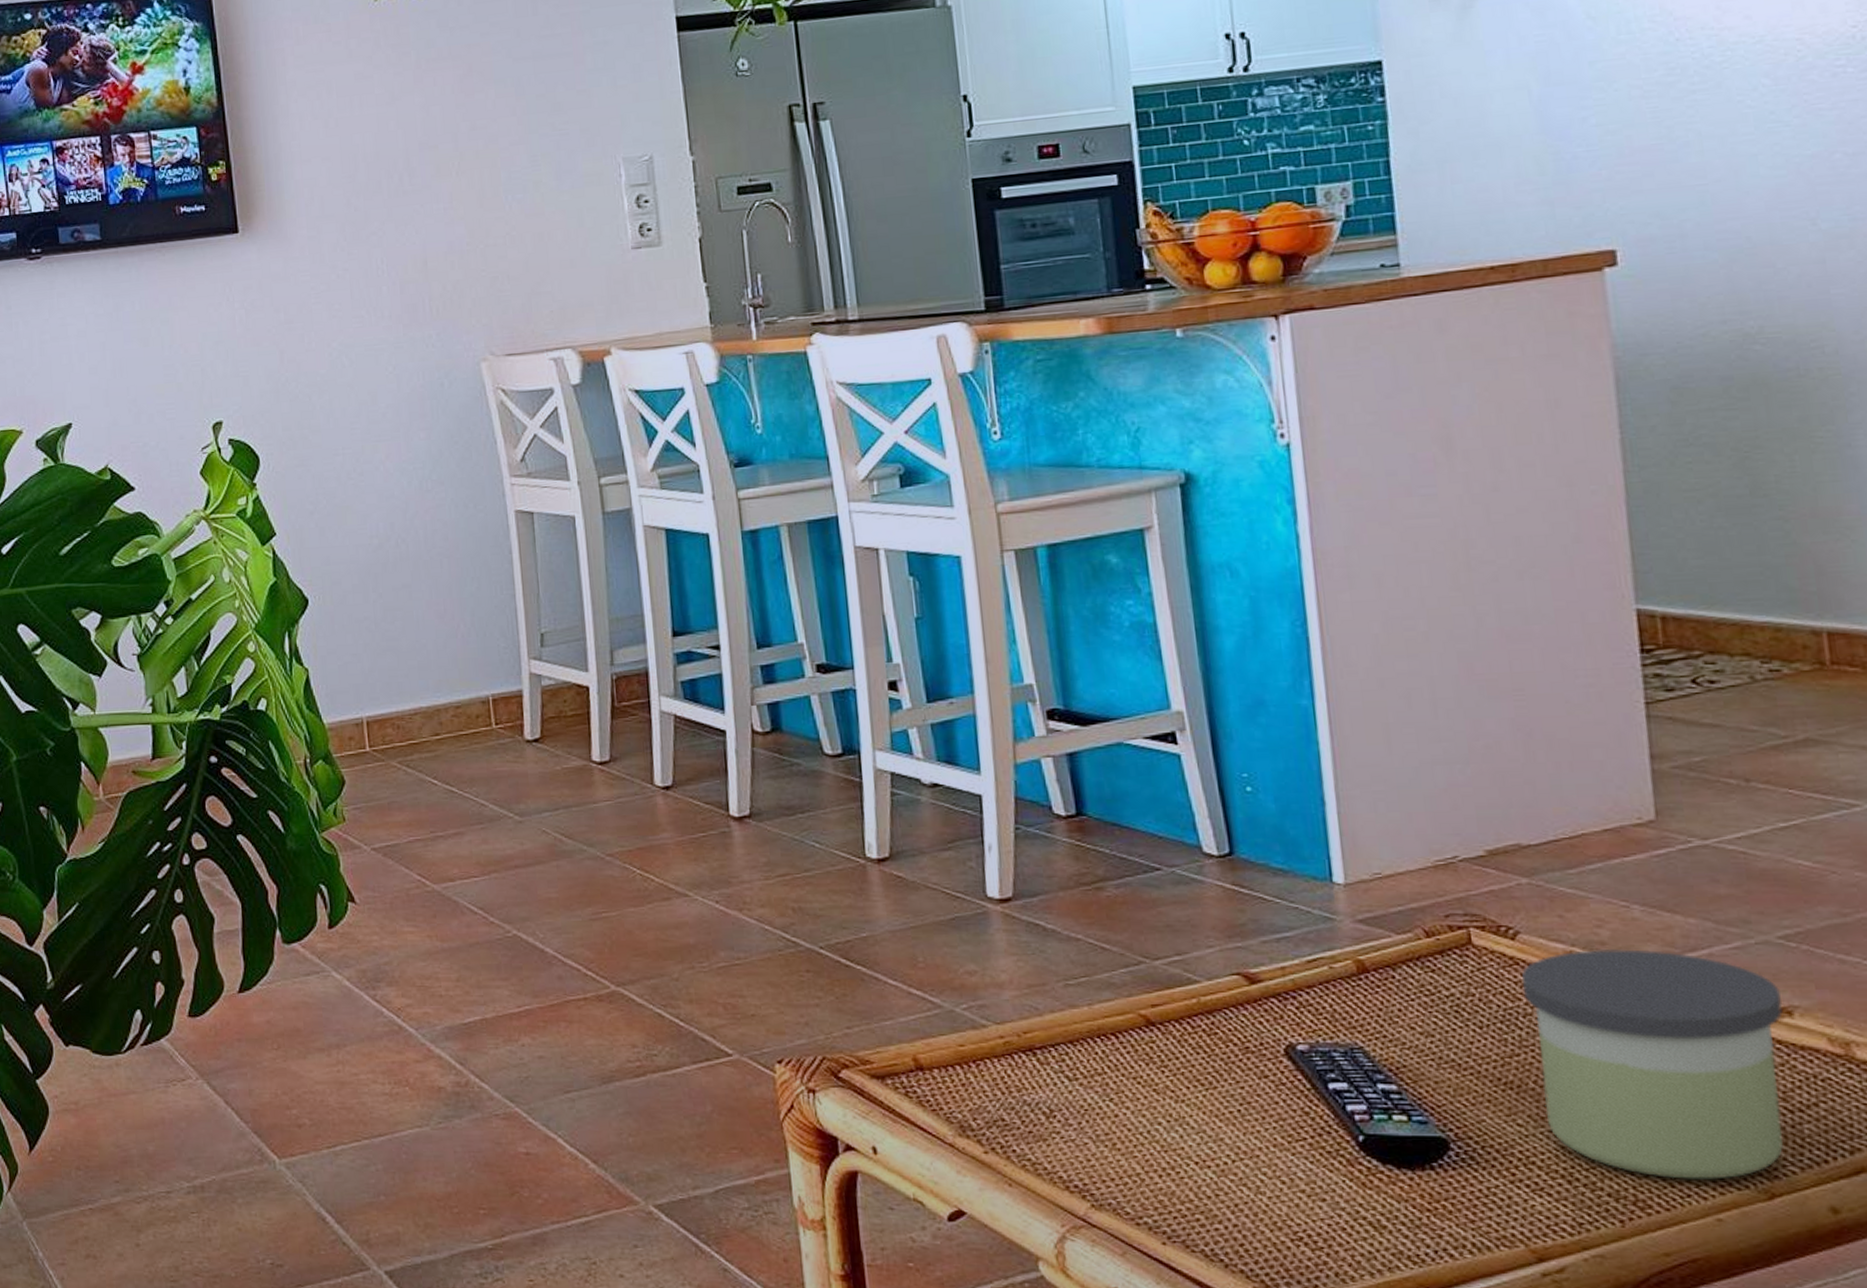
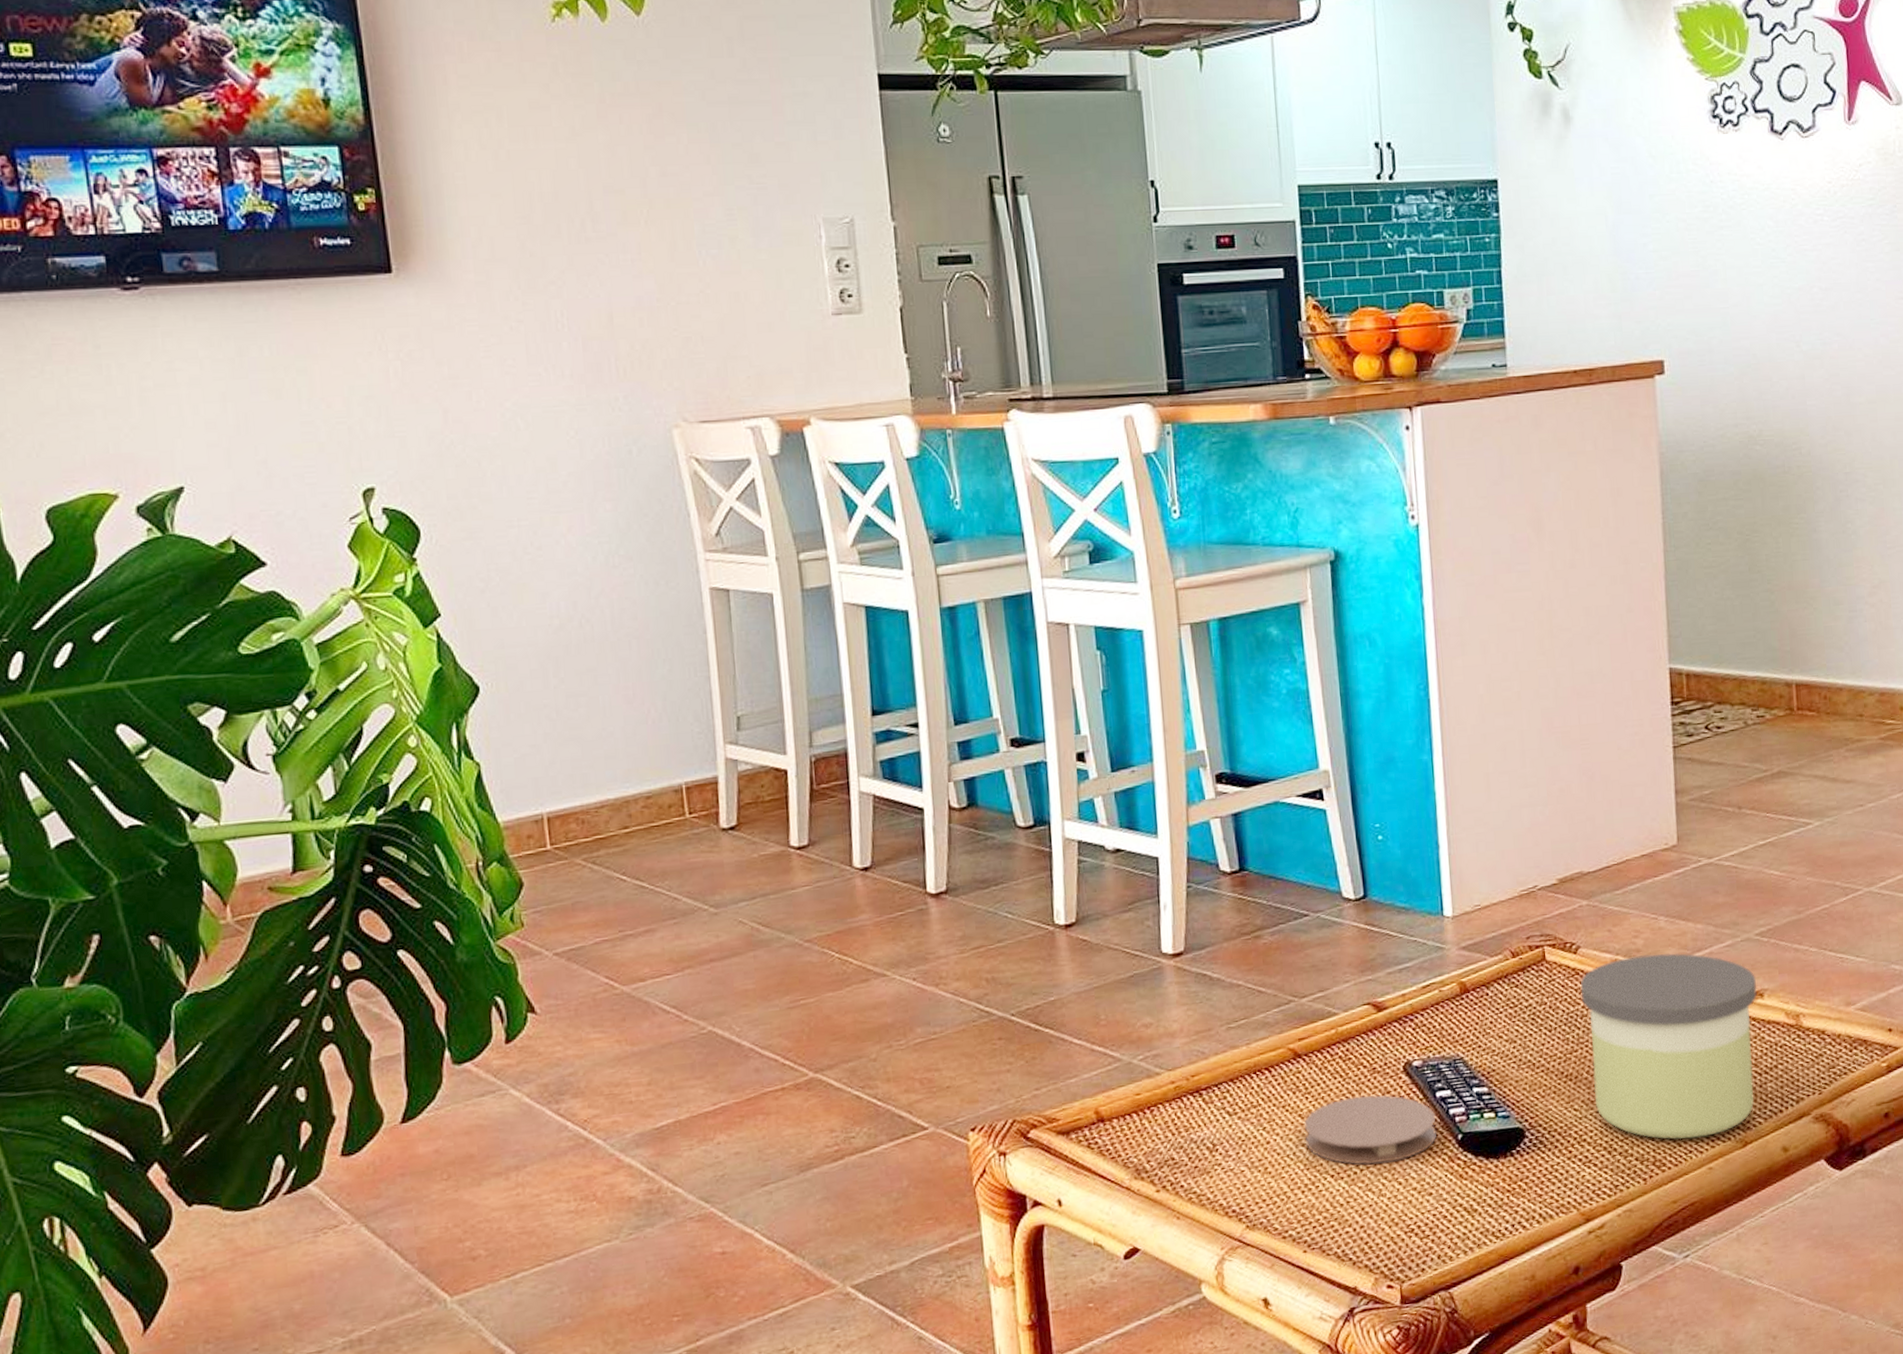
coaster: none [1159,1077,1331,1157] -> present [1303,1094,1437,1165]

